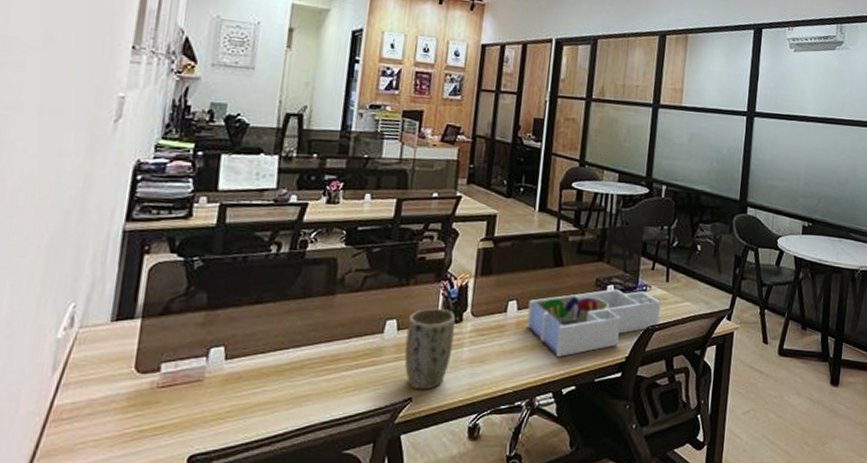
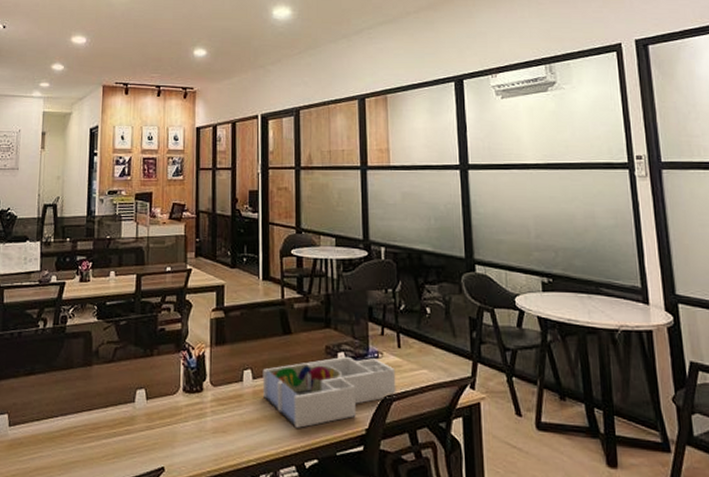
plant pot: present [404,308,456,390] -> none [154,377,197,460]

